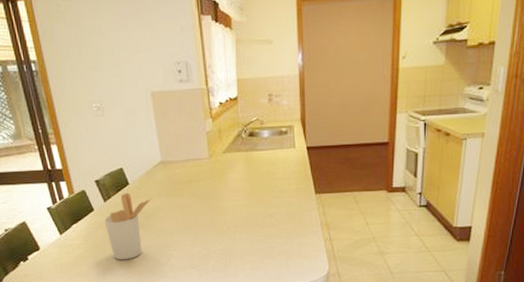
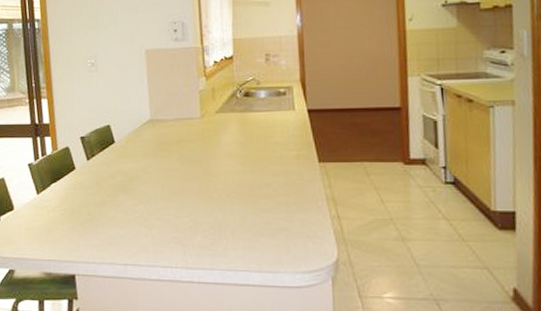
utensil holder: present [104,192,153,260] -> none [85,151,138,228]

